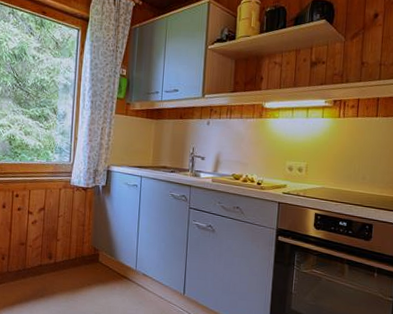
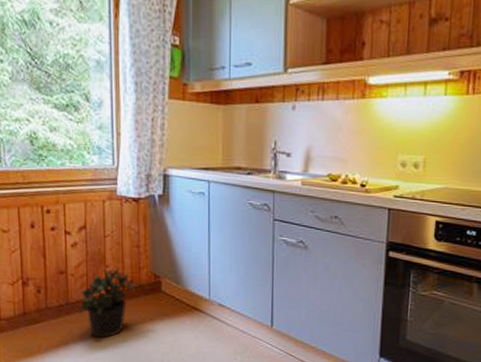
potted plant: none [33,241,83,299] -> present [79,267,141,339]

